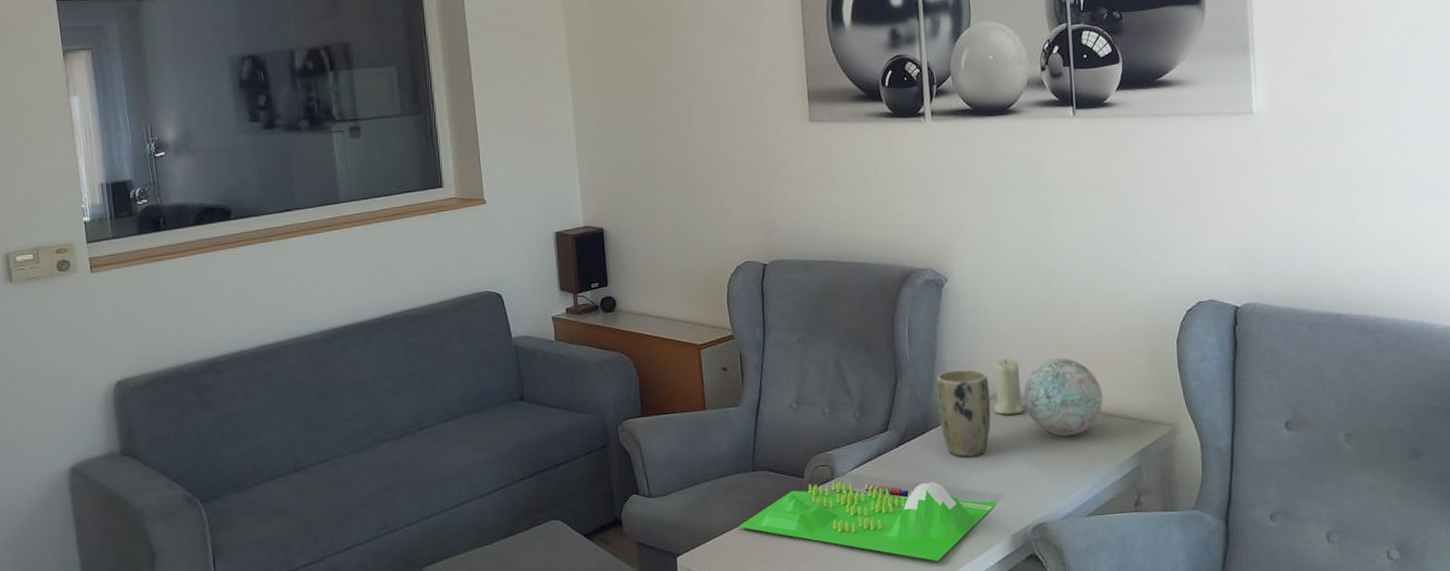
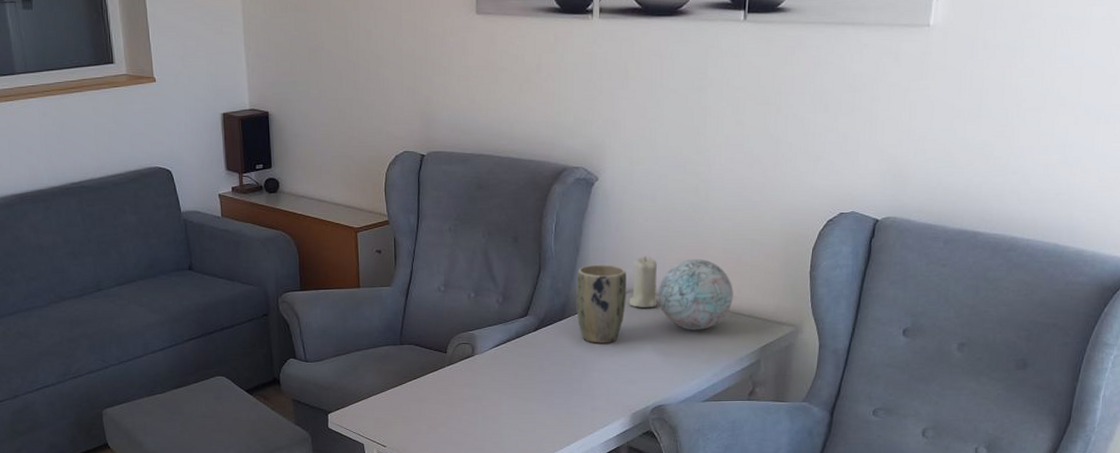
board game: present [738,481,998,562] -> none [384,357,623,432]

